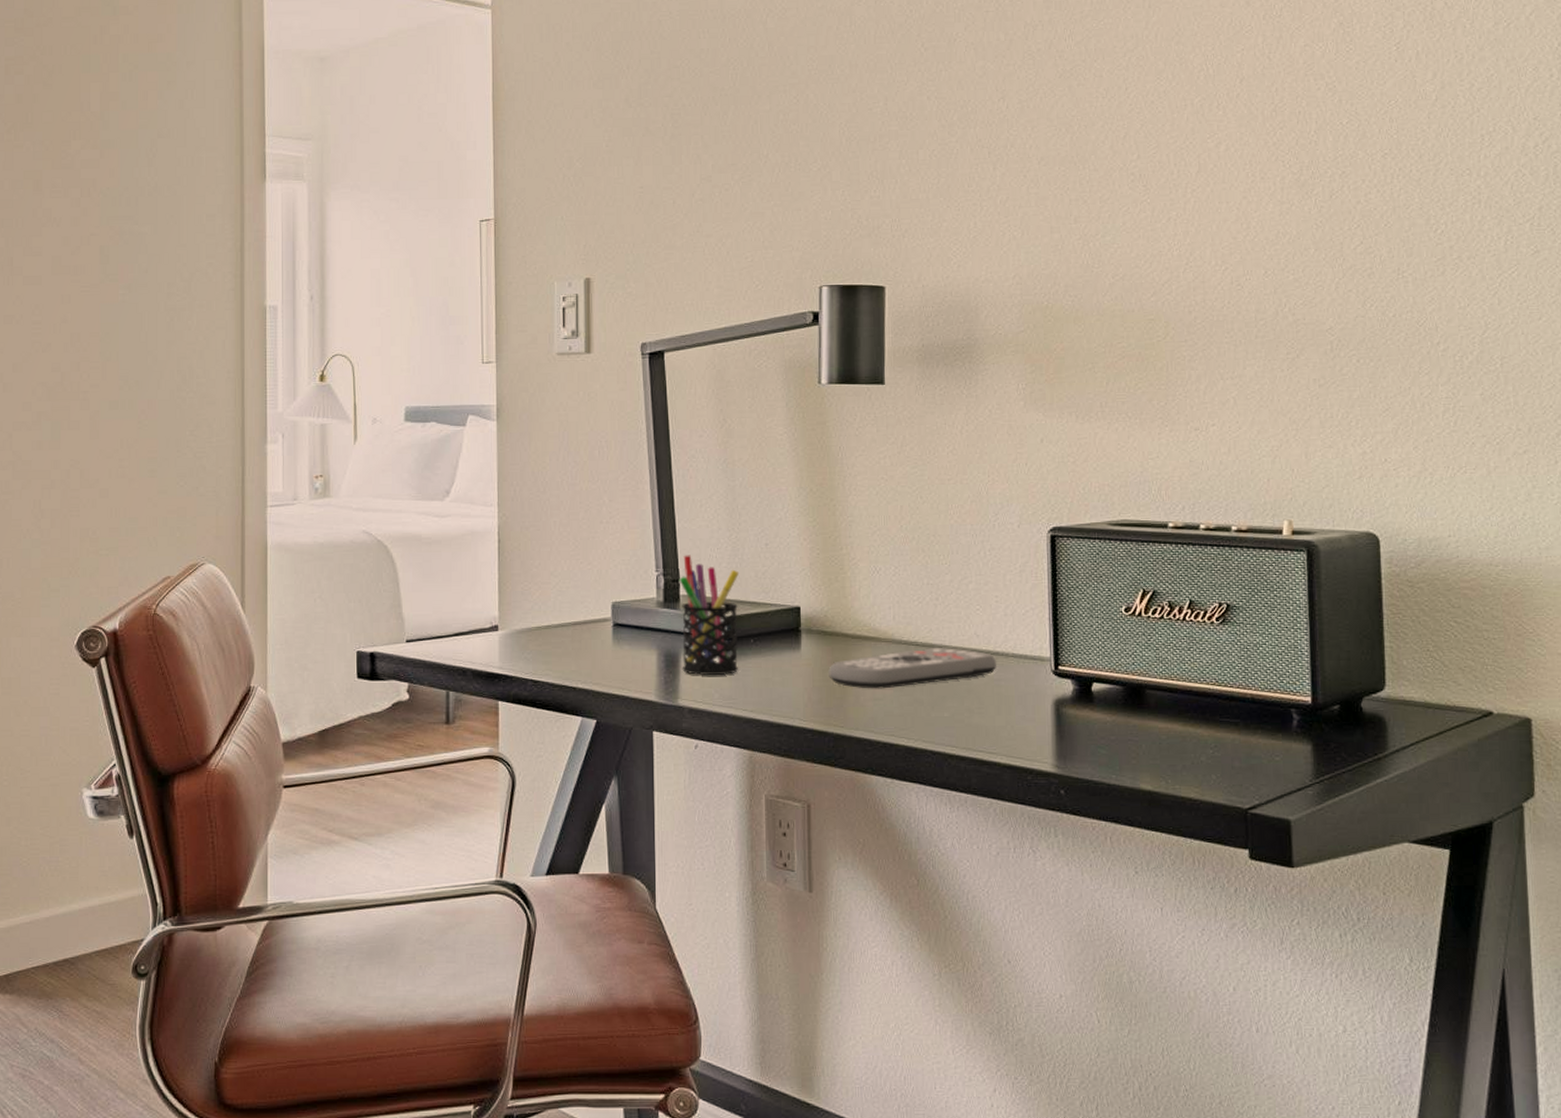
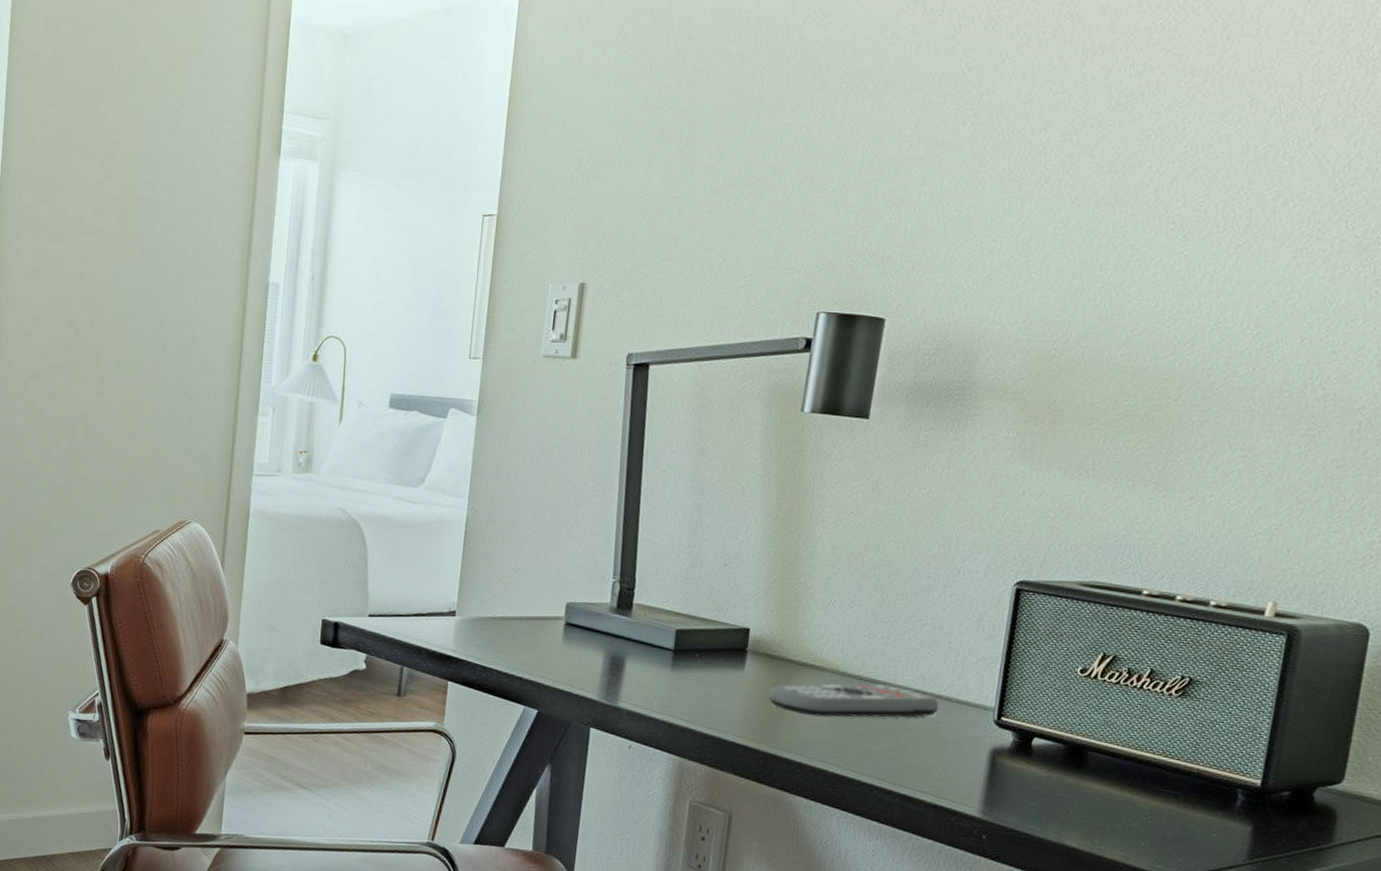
pen holder: present [679,555,739,675] -> none [625,565,694,684]

